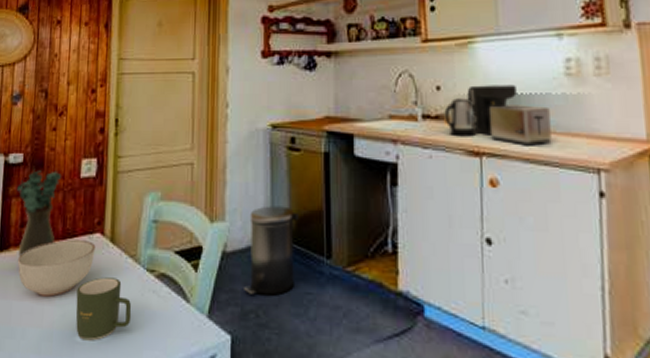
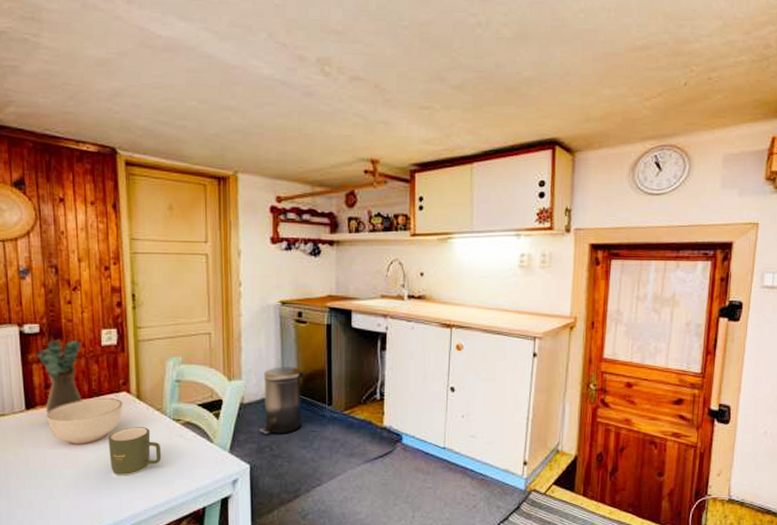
kettle: present [444,98,476,137] -> none [425,283,449,313]
coffee maker: present [467,84,517,135] -> none [444,273,482,312]
toaster: present [490,105,552,146] -> none [460,289,505,320]

